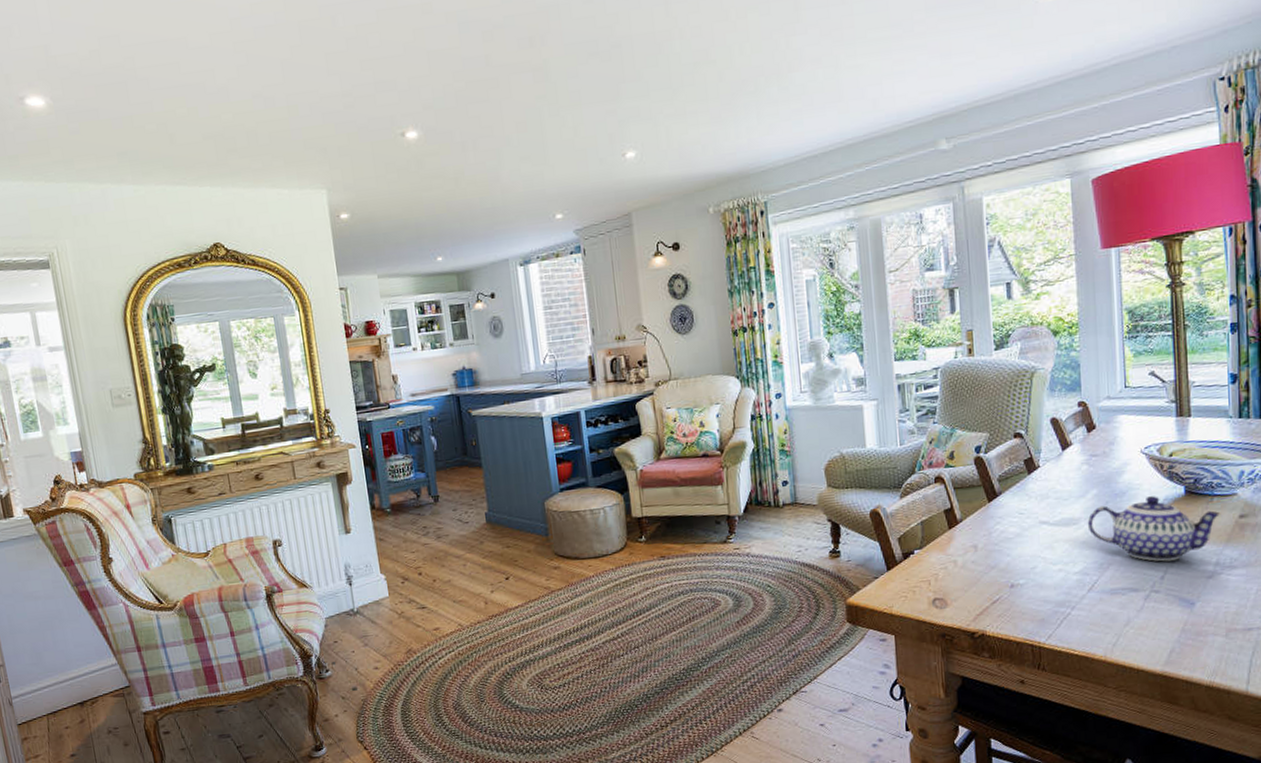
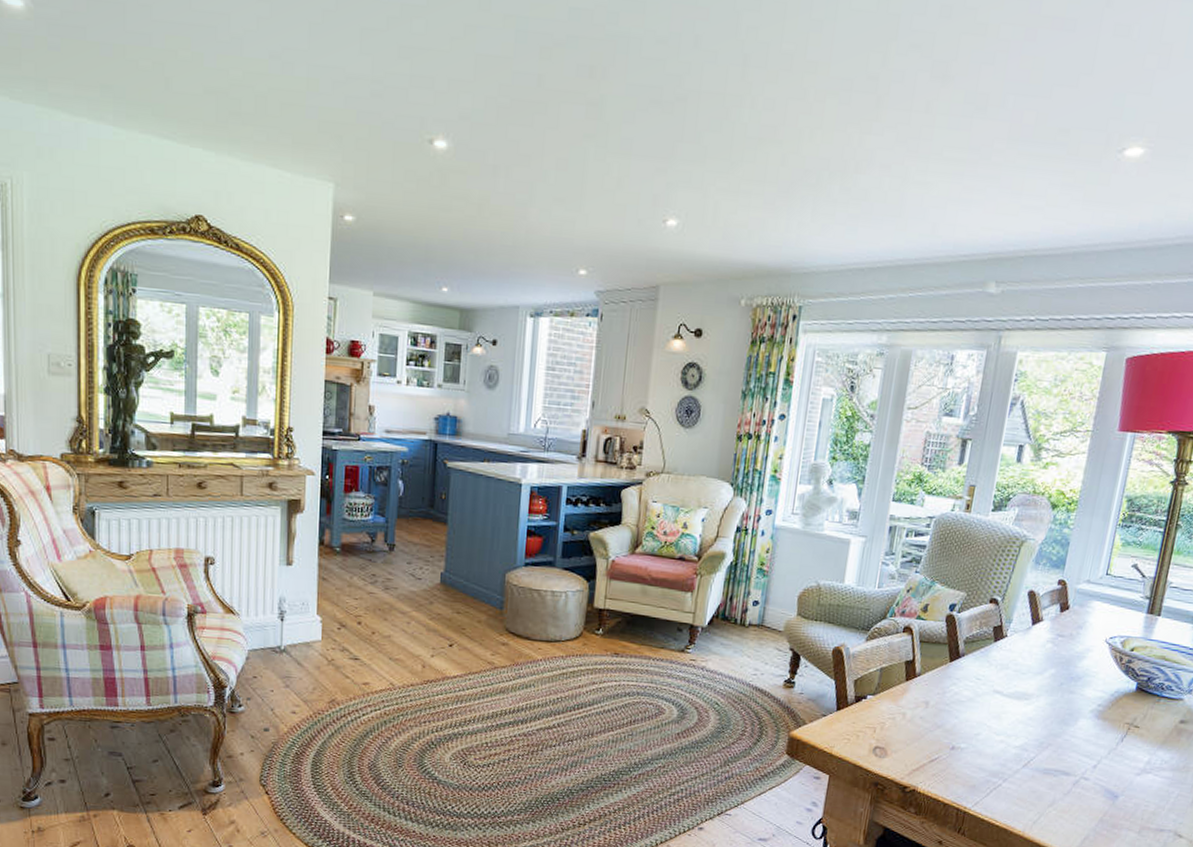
teapot: present [1087,496,1221,562] -> none [1037,686,1164,752]

